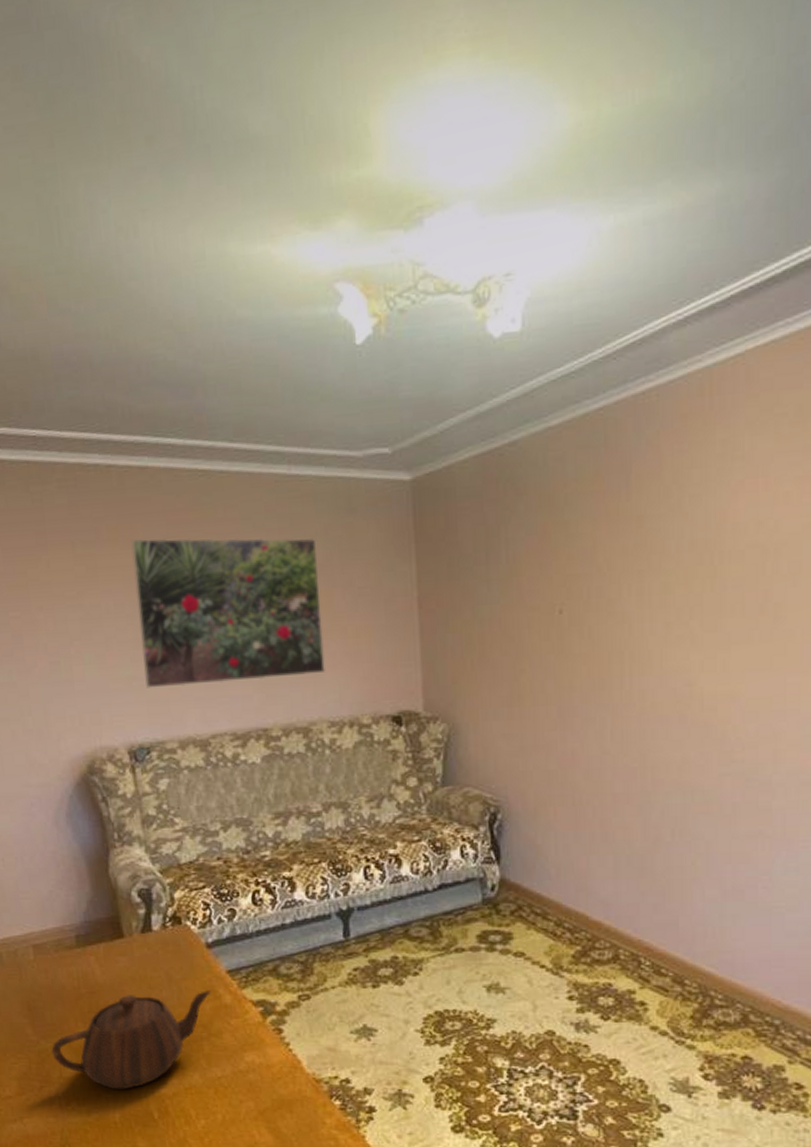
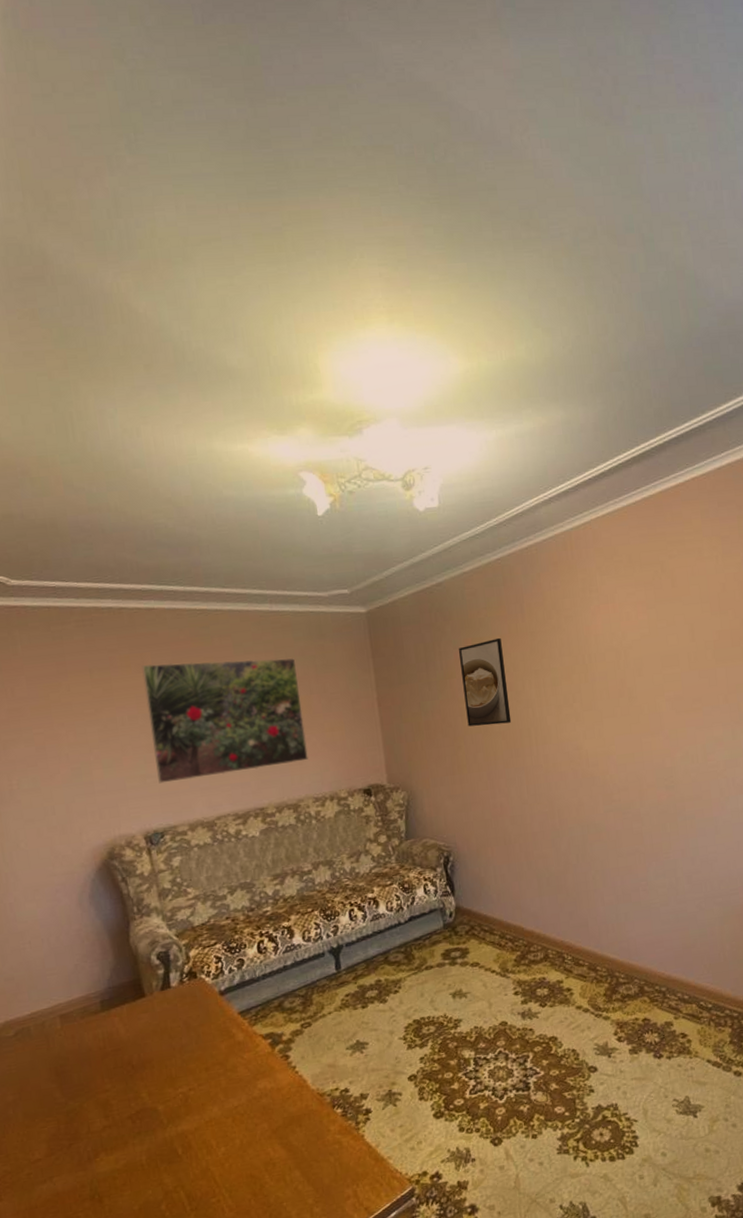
teapot: present [51,989,212,1091] -> none [79,1031,226,1135]
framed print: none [533,522,598,644] -> present [459,637,512,727]

